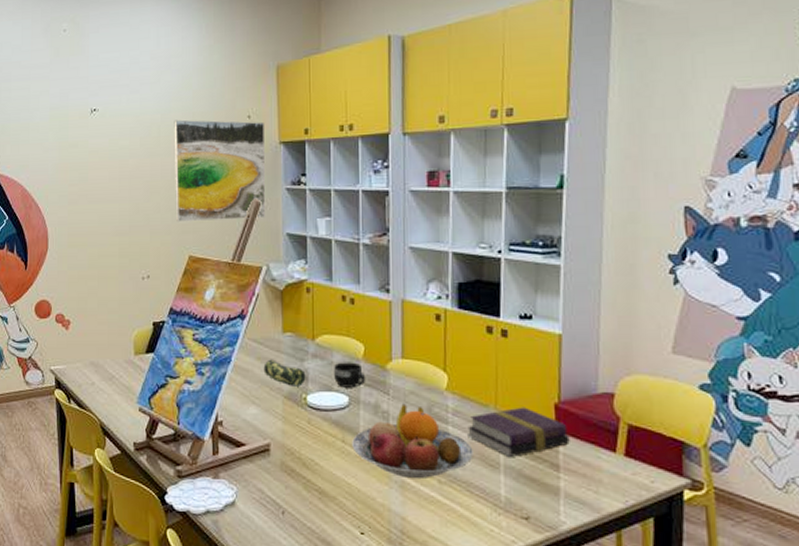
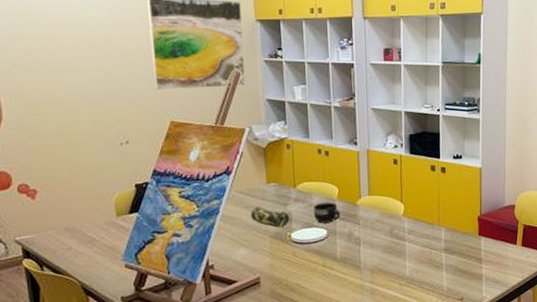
fruit bowl: present [352,403,473,479] -> none [331,229,424,286]
book: present [468,407,570,457] -> none [419,221,488,258]

